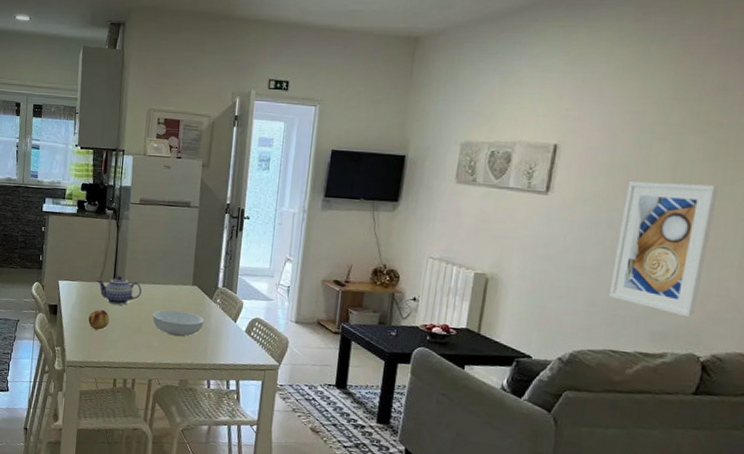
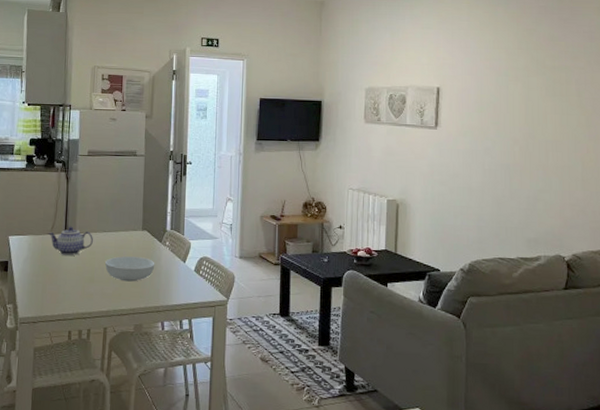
fruit: present [88,309,110,330] -> none [40,262,63,283]
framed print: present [608,181,719,318] -> none [492,115,560,225]

